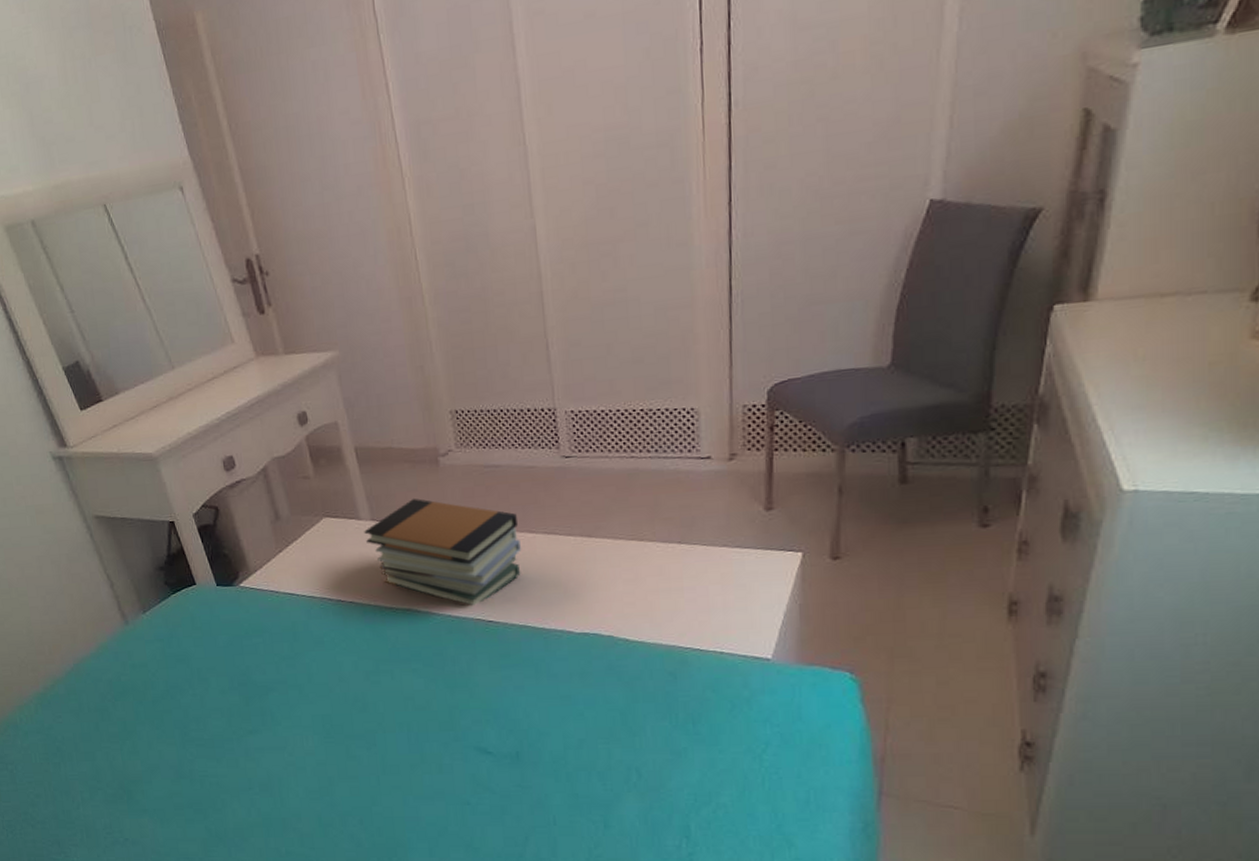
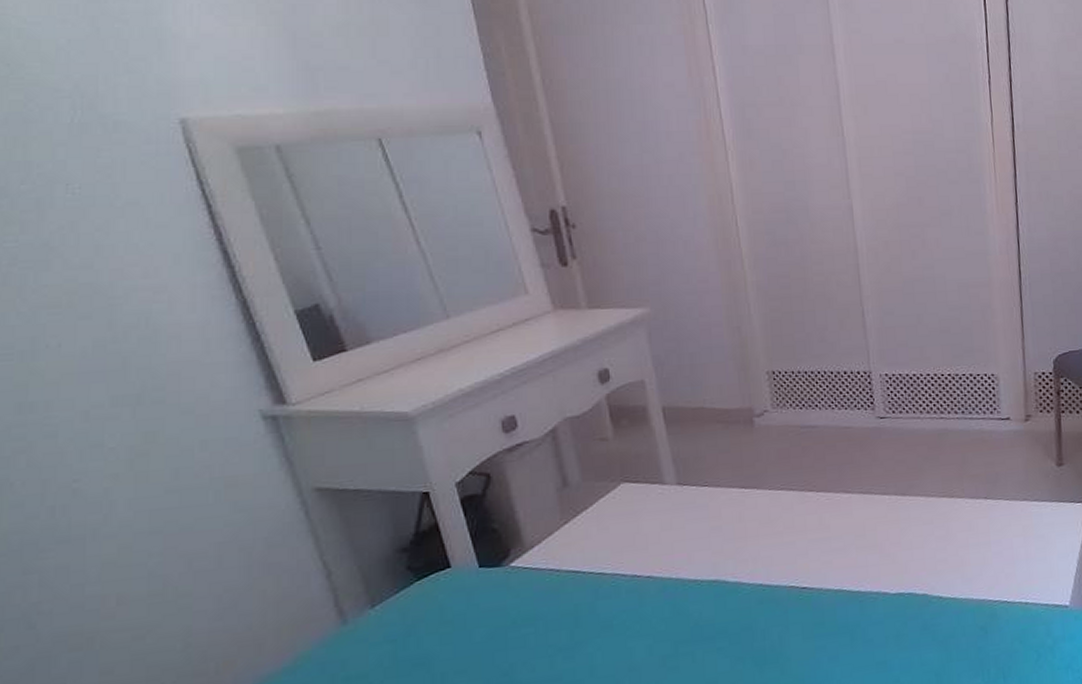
book stack: present [364,498,521,605] -> none [668,459,837,572]

